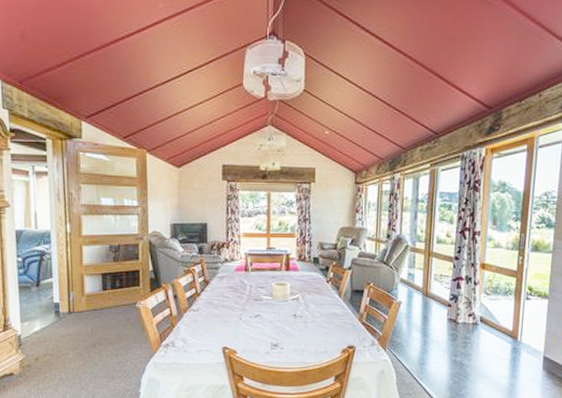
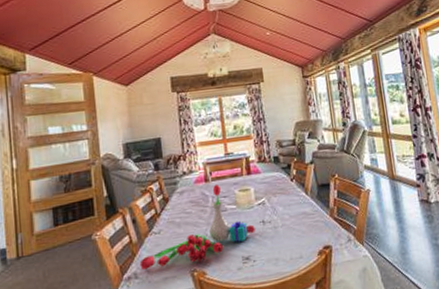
bouquet: none [177,274,288,342] -> present [139,184,256,270]

